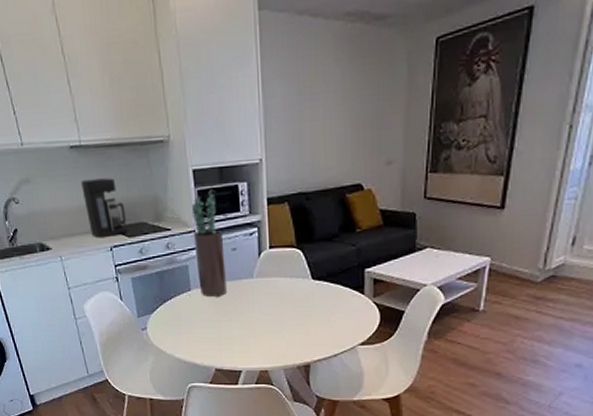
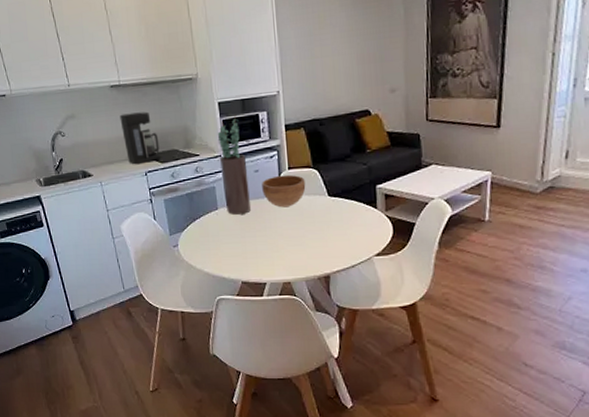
bowl: none [240,254,288,291] -> present [262,174,306,208]

